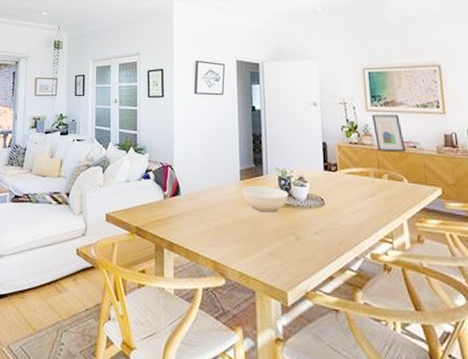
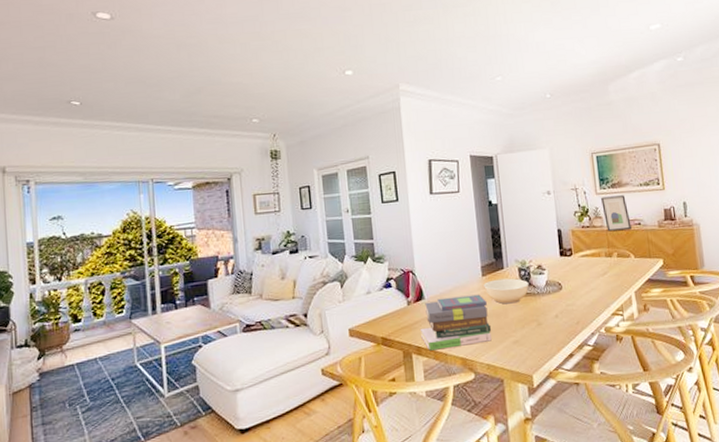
books: none [173,196,246,249] -> present [419,294,492,351]

